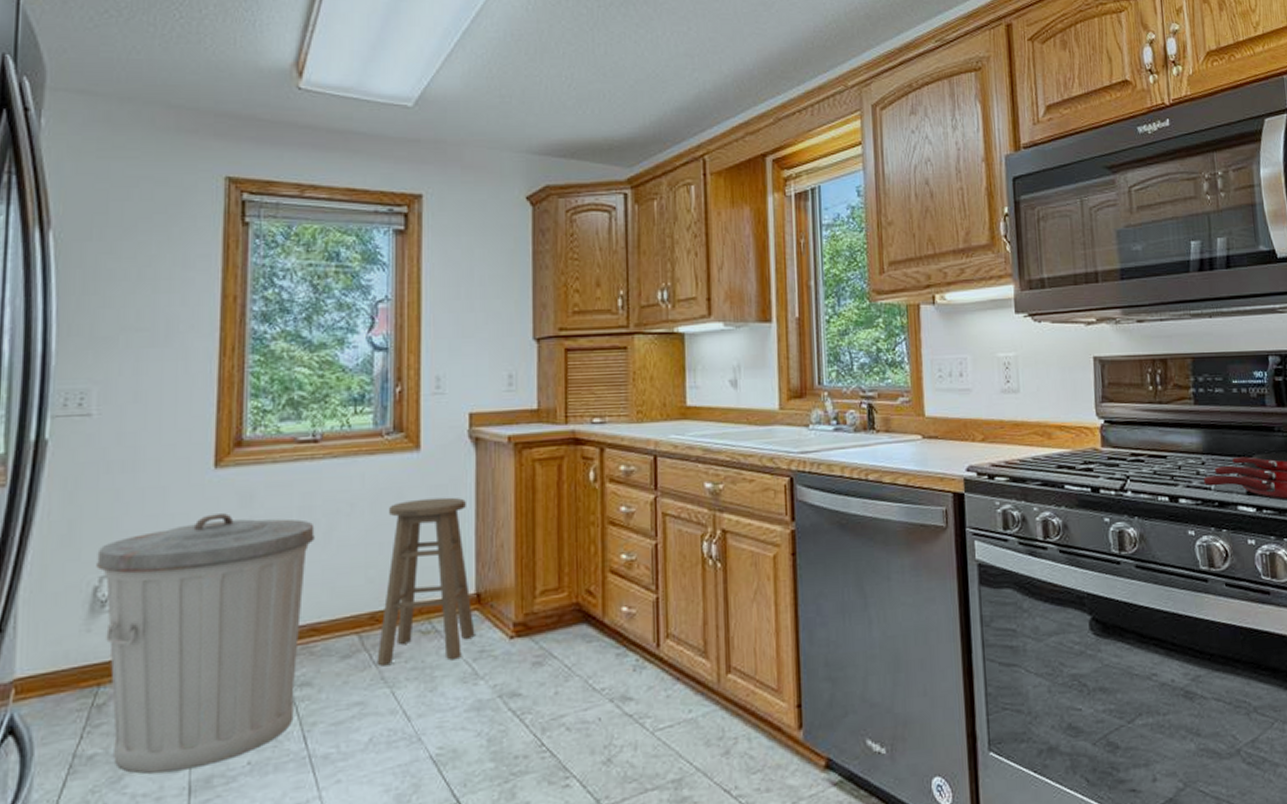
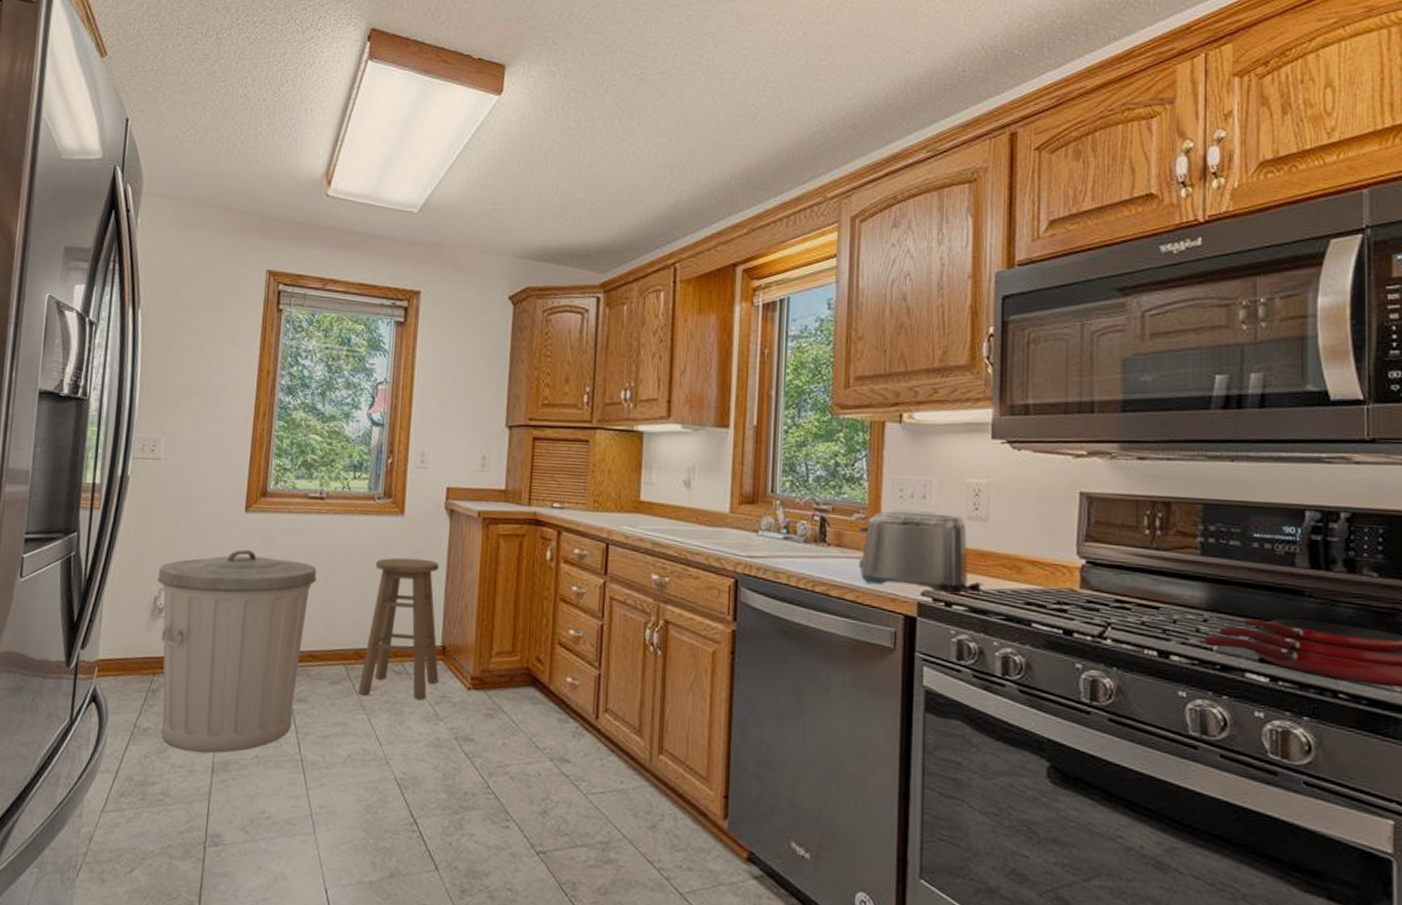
toaster: none [905,389,1021,467] -> present [858,511,984,594]

